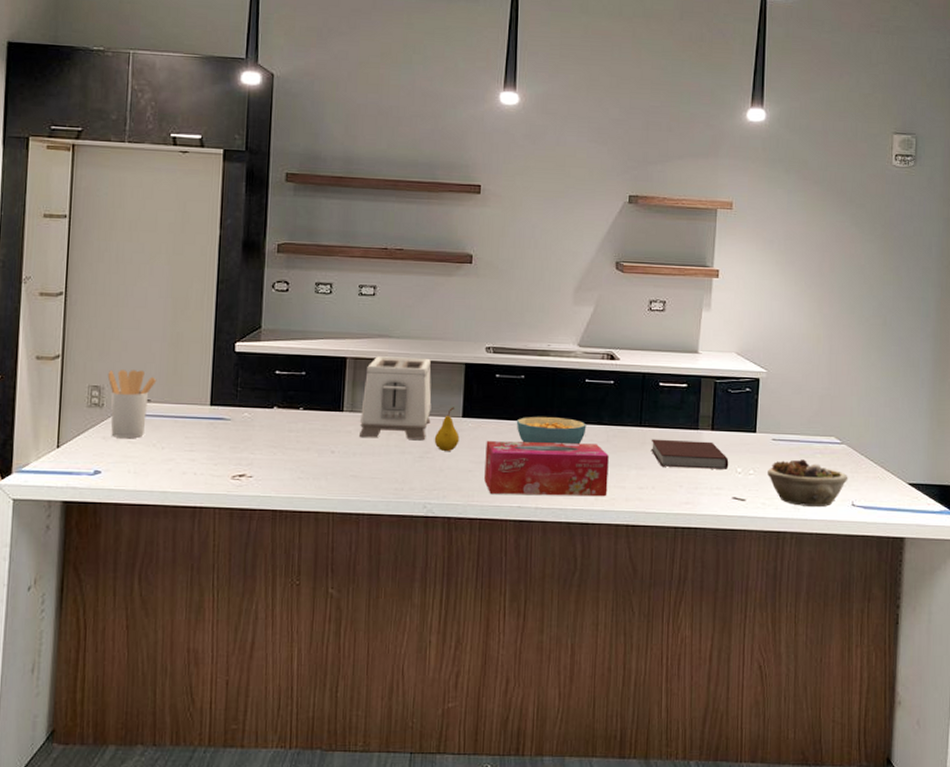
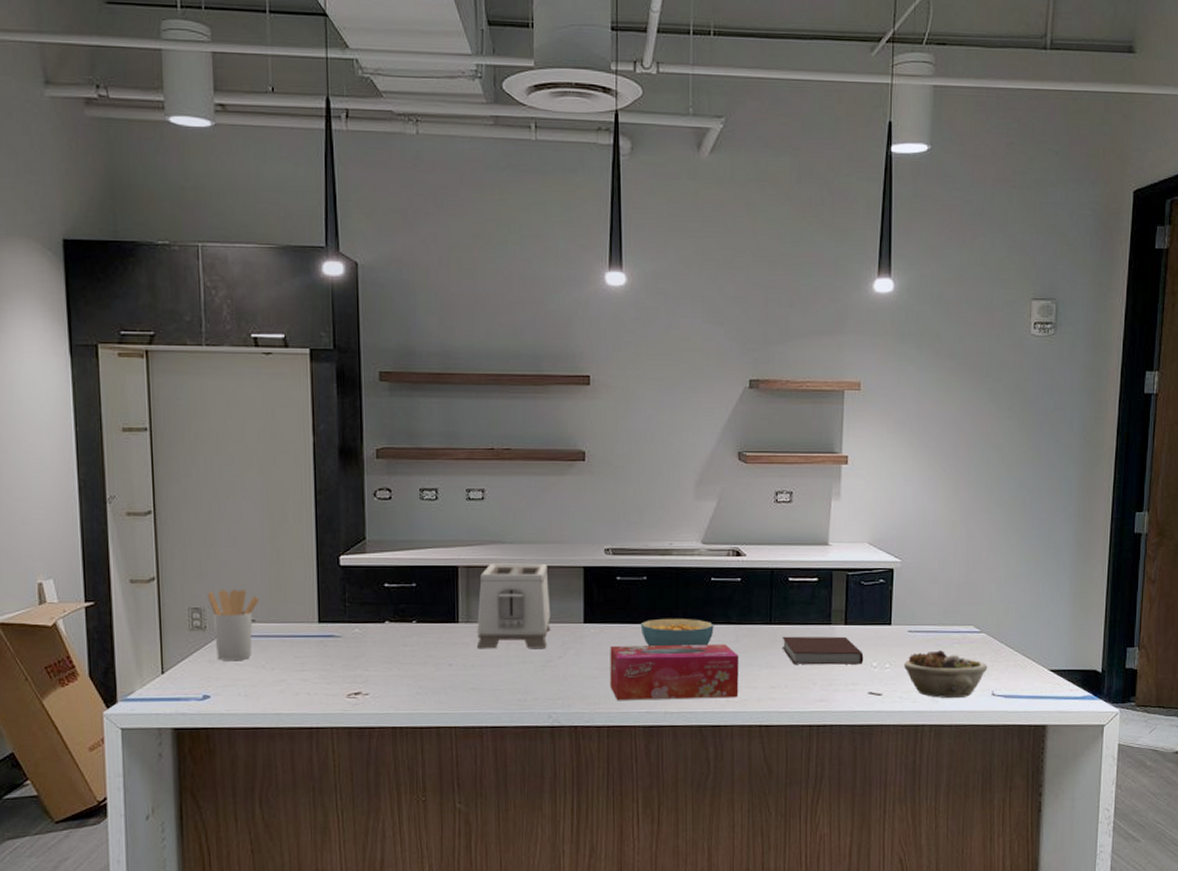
fruit: present [434,407,460,451] -> none [555,613,582,659]

